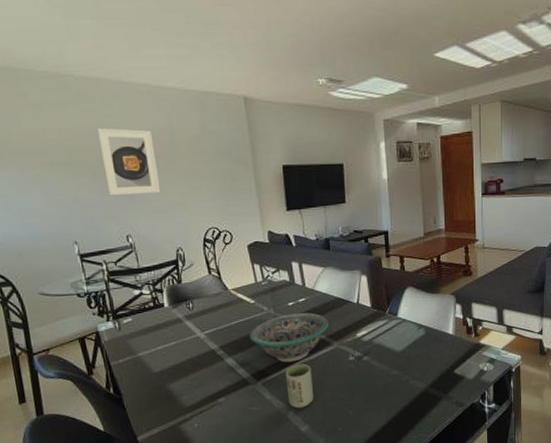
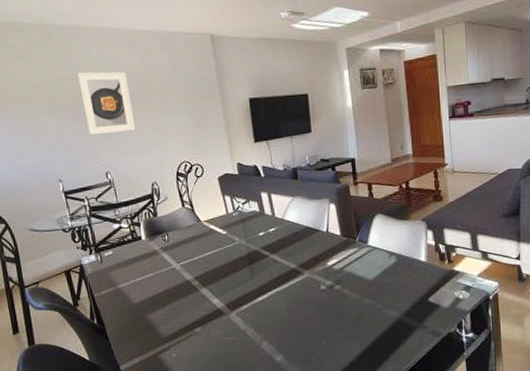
decorative bowl: present [250,313,329,363] -> none [223,242,299,293]
cup: present [285,364,314,409] -> none [258,293,287,338]

